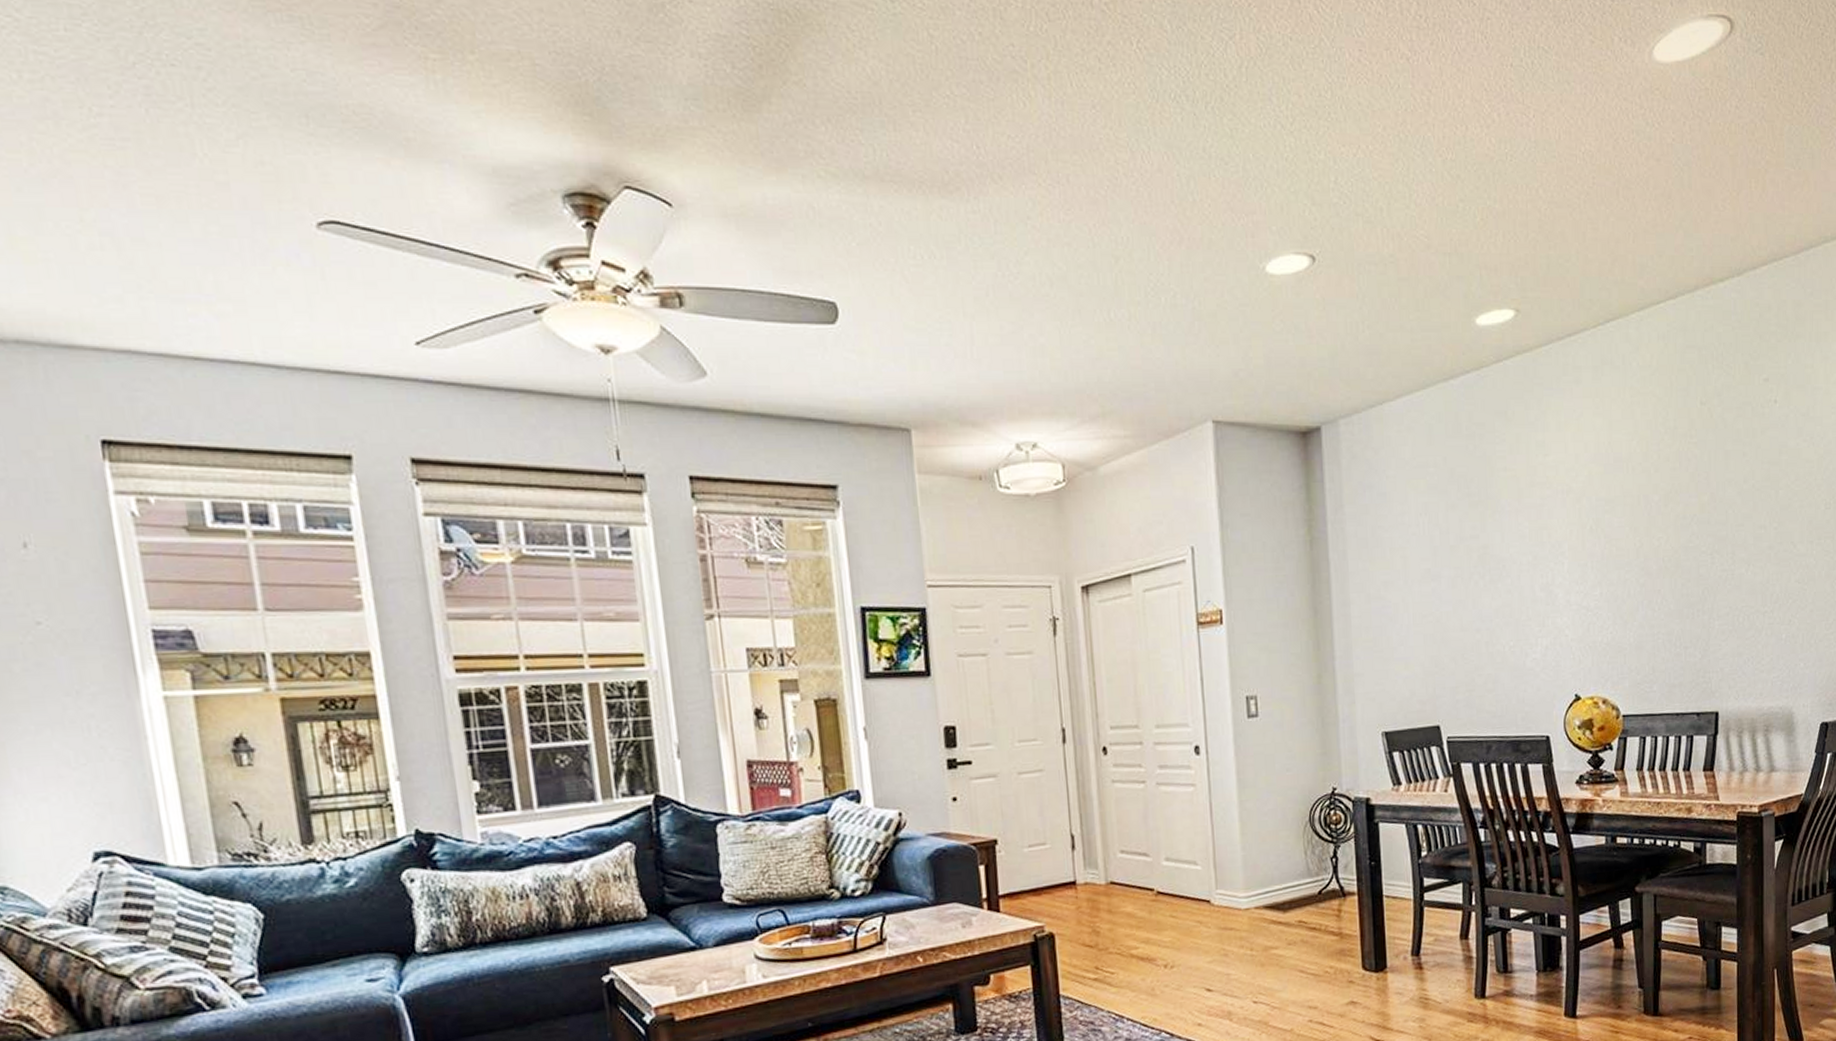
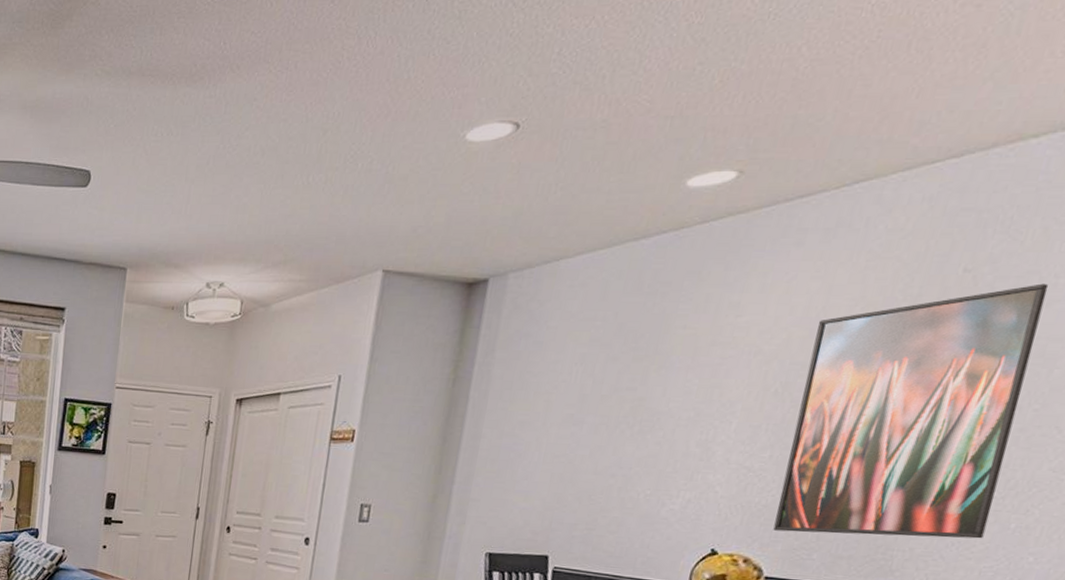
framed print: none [1608,413,1767,668] -> present [773,283,1049,539]

